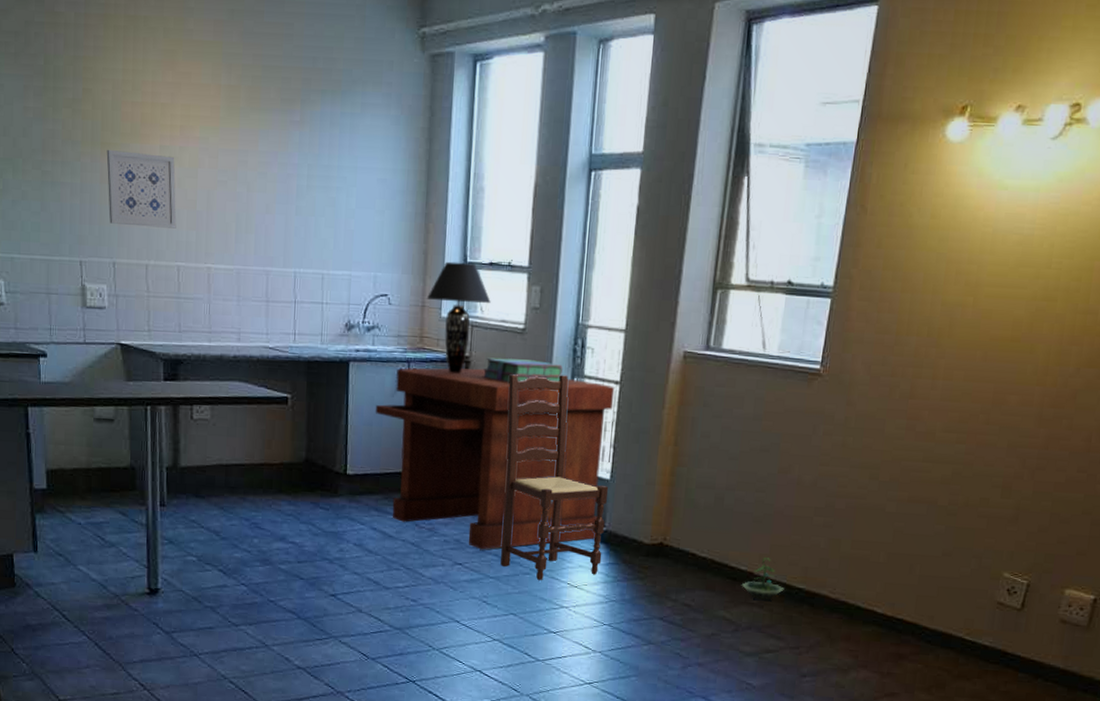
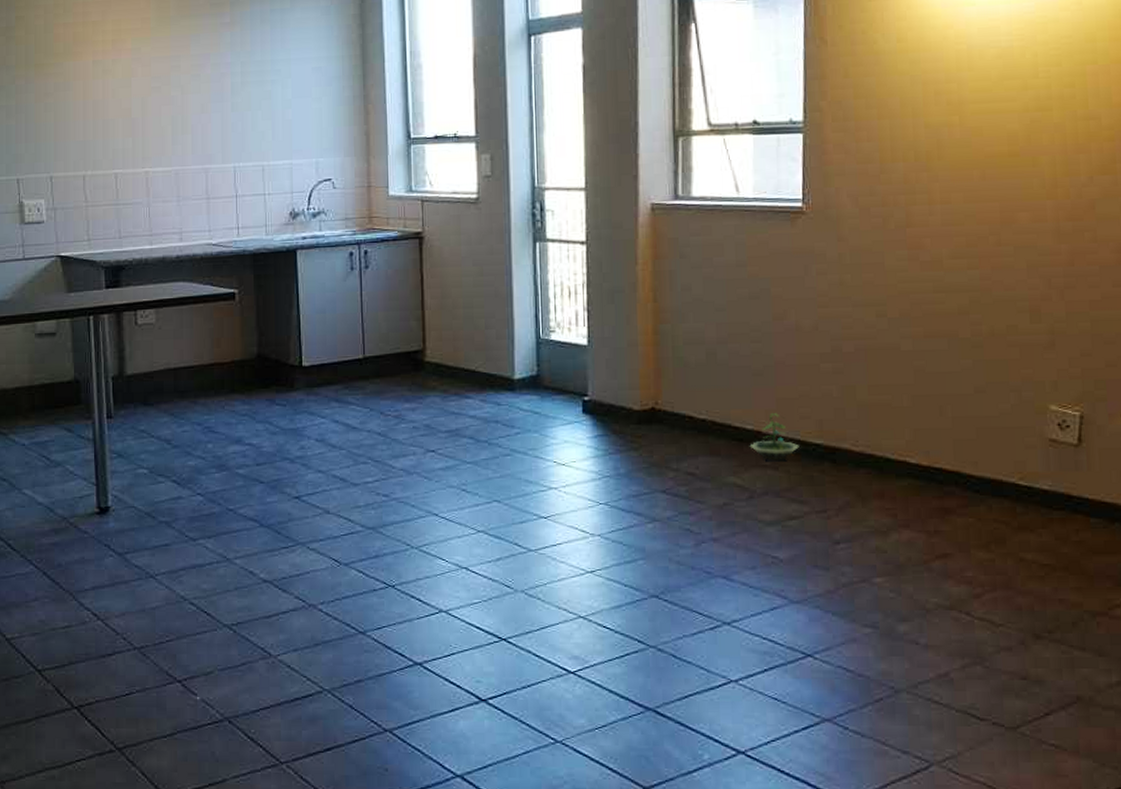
wall art: present [106,149,177,229] -> none [40,69,112,140]
desk: present [375,367,615,550] -> none [327,243,582,433]
table lamp: present [426,261,491,374] -> none [371,138,440,251]
stack of books: present [482,357,563,383] -> none [437,228,523,255]
dining chair: present [500,374,608,581] -> none [467,240,589,462]

